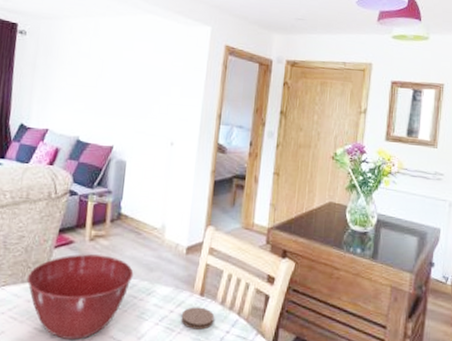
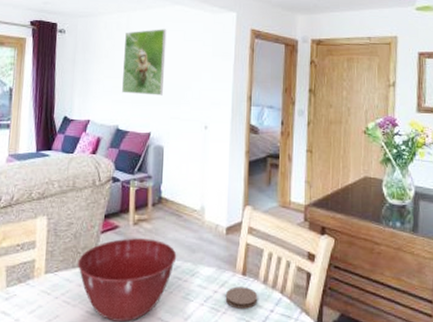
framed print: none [85,38,137,108] -> present [122,29,167,96]

